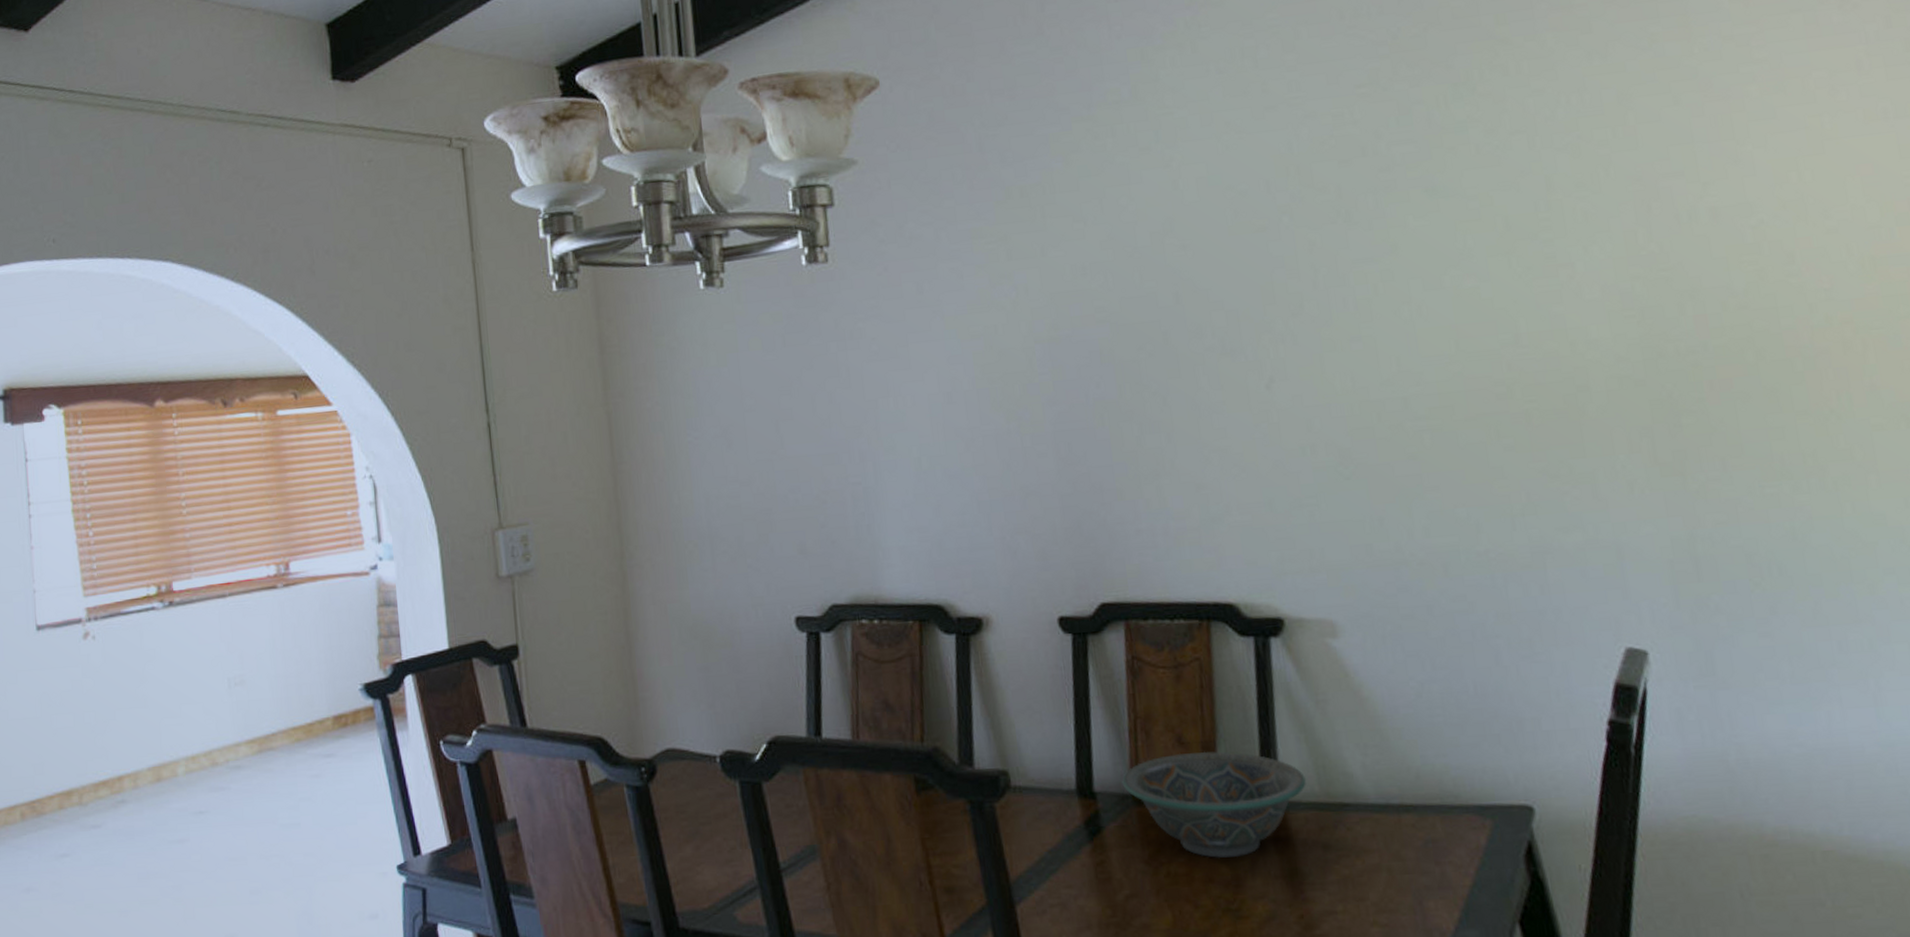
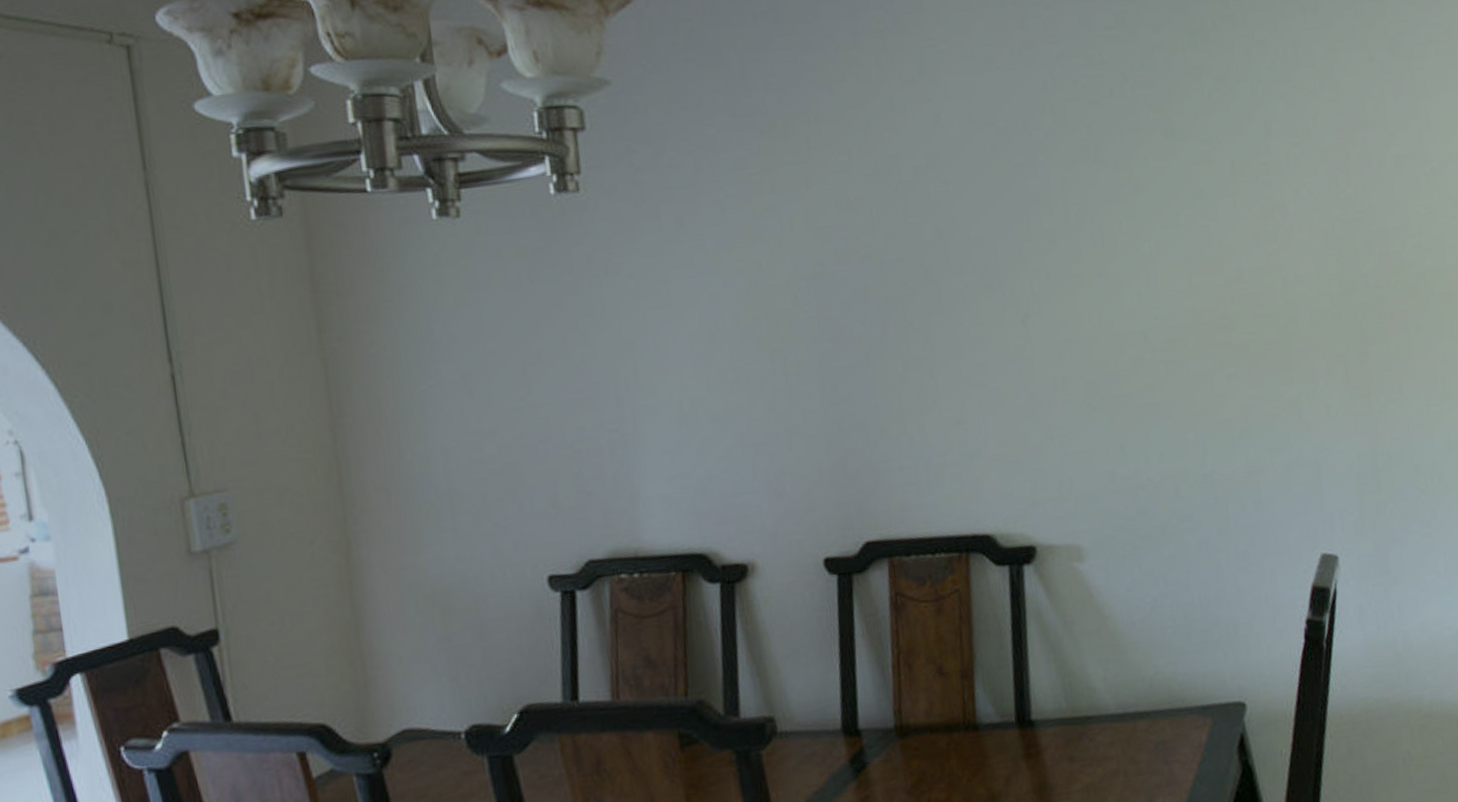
decorative bowl: present [1122,751,1307,858] -> none [886,678,1055,781]

